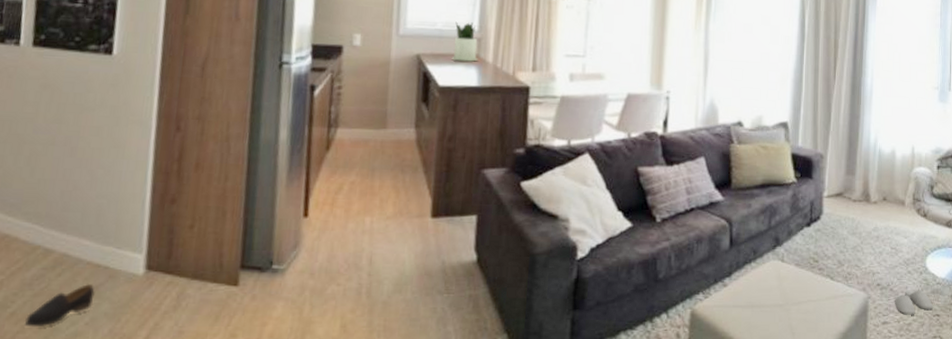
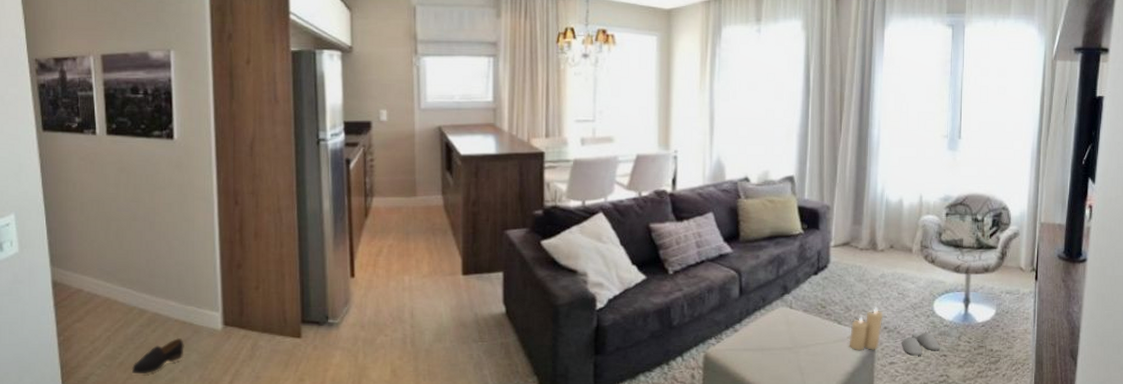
planter: present [451,21,478,63] -> none [470,93,494,132]
candle: none [841,261,877,310] -> present [849,306,884,351]

